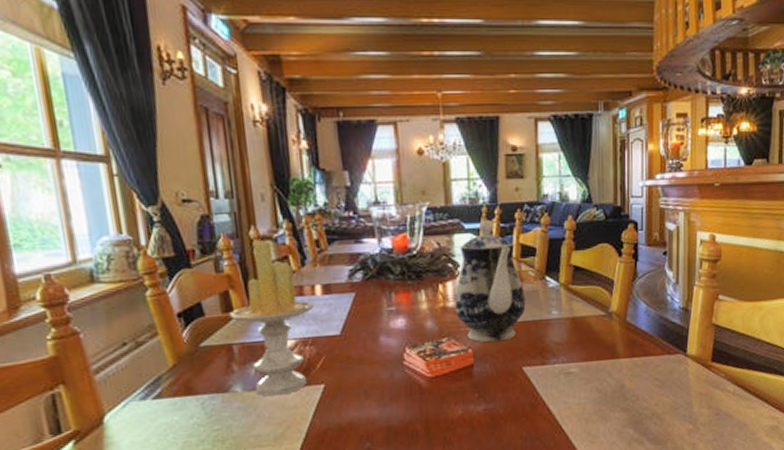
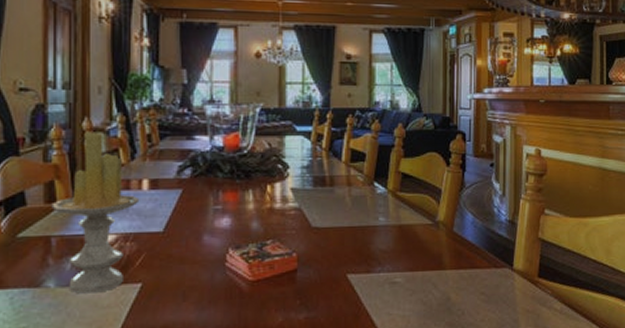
teapot: present [454,220,526,342] -> none [281,124,353,247]

